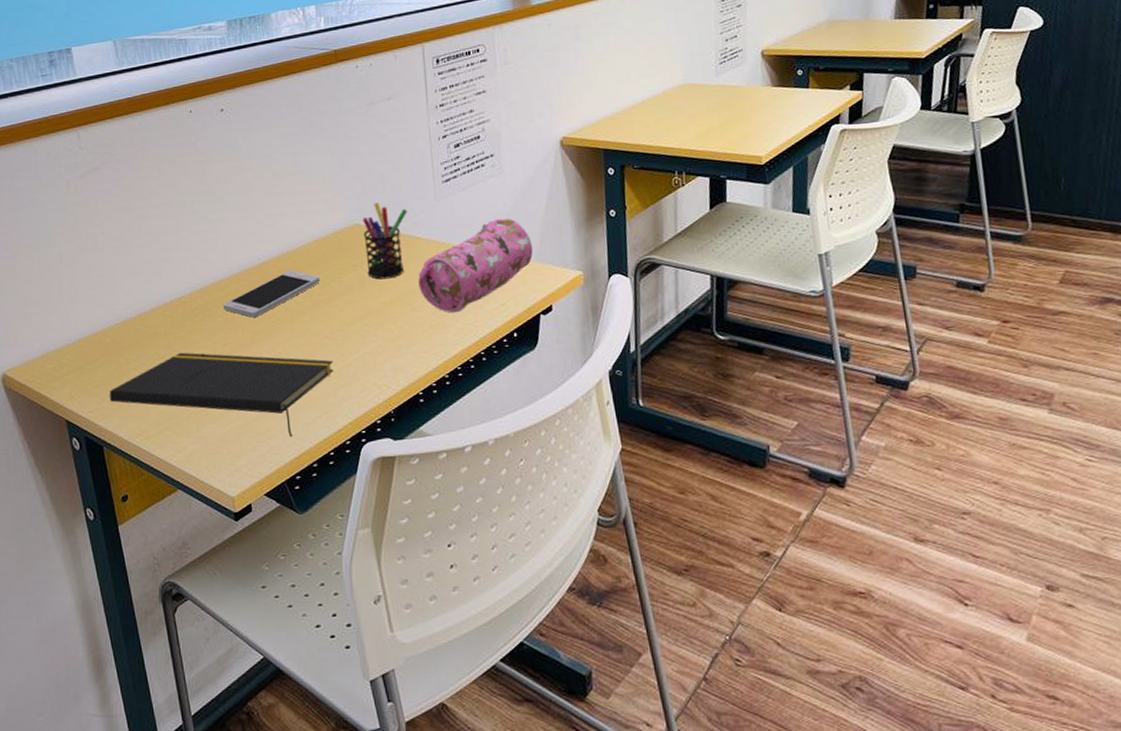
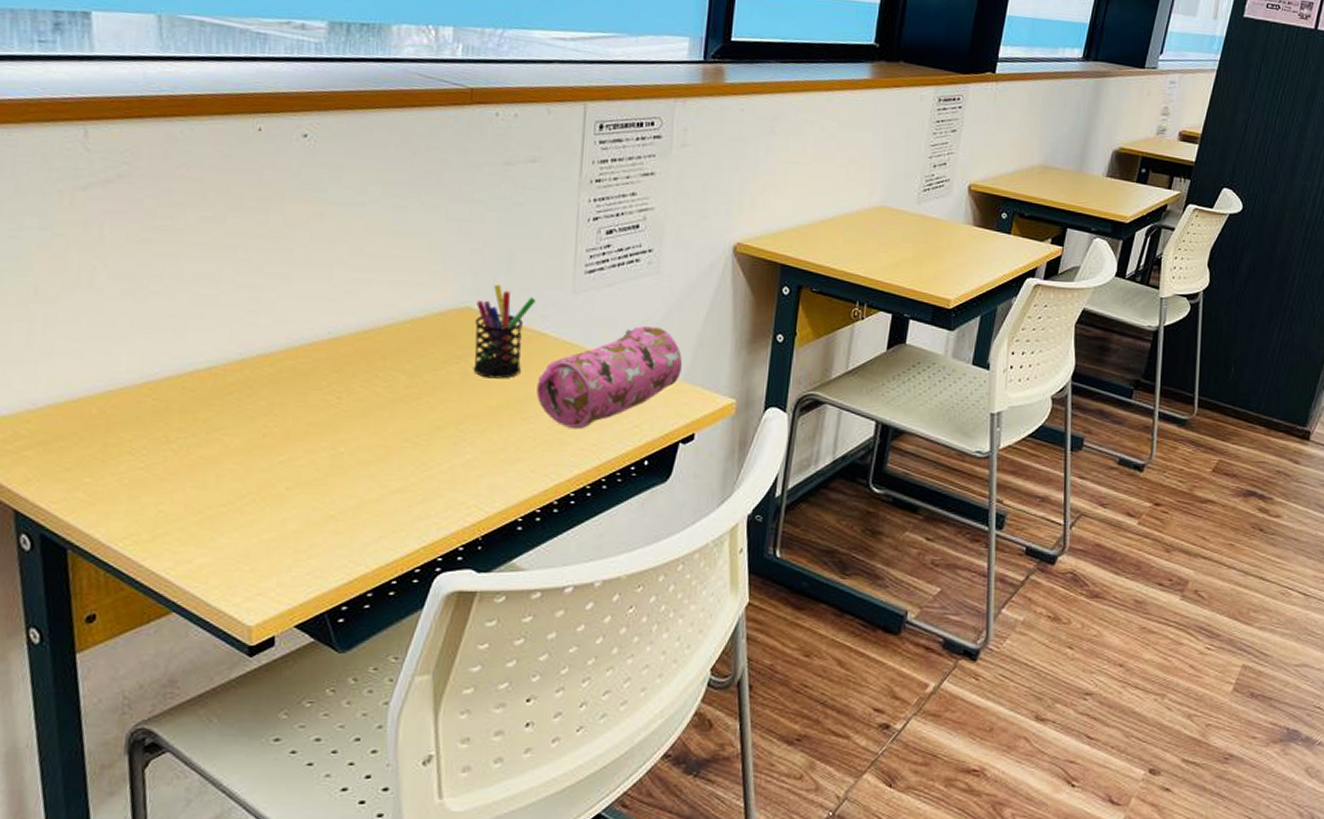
notepad: present [109,352,334,437] -> none [85,437,413,558]
smartphone: present [223,270,320,318] -> none [270,351,410,405]

